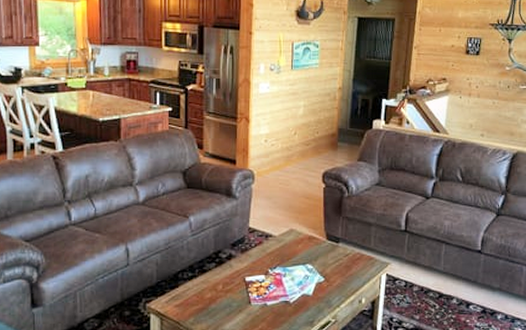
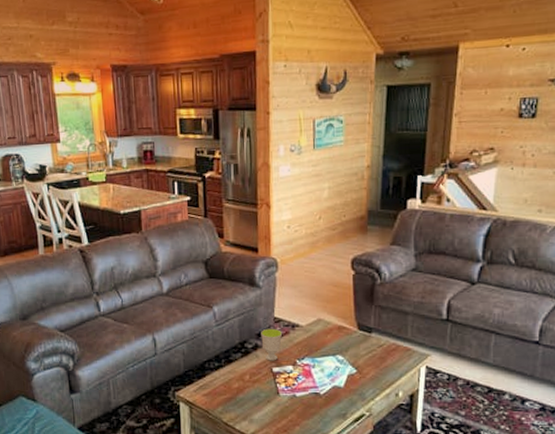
cup: none [235,238,257,271] -> present [261,328,283,361]

